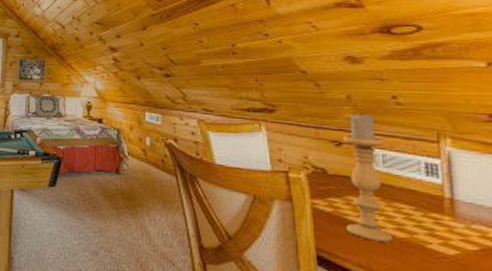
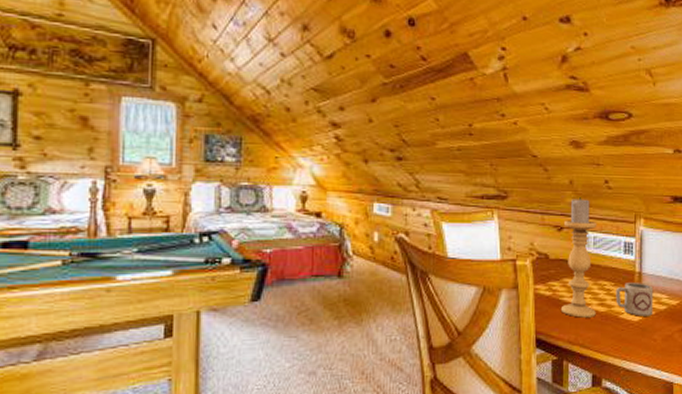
cup: none [418,208,477,252] -> present [616,283,654,316]

